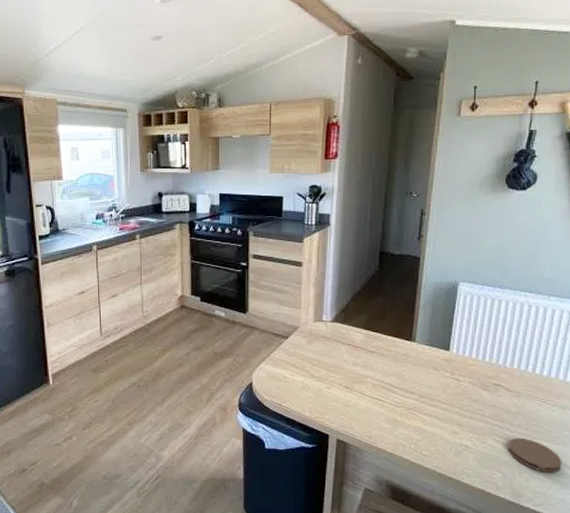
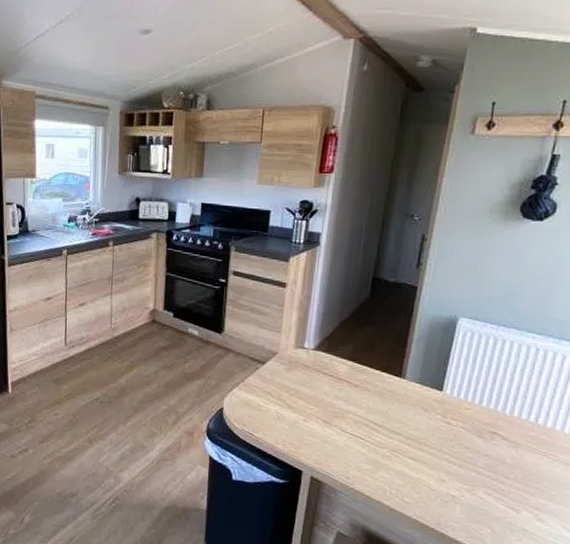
coaster: present [508,437,562,474] -> none [500,492,561,535]

